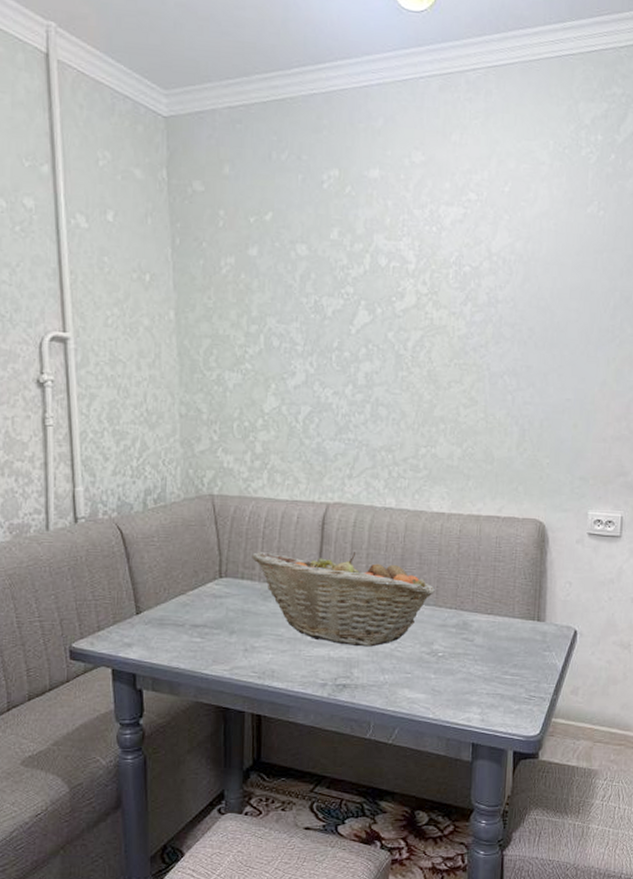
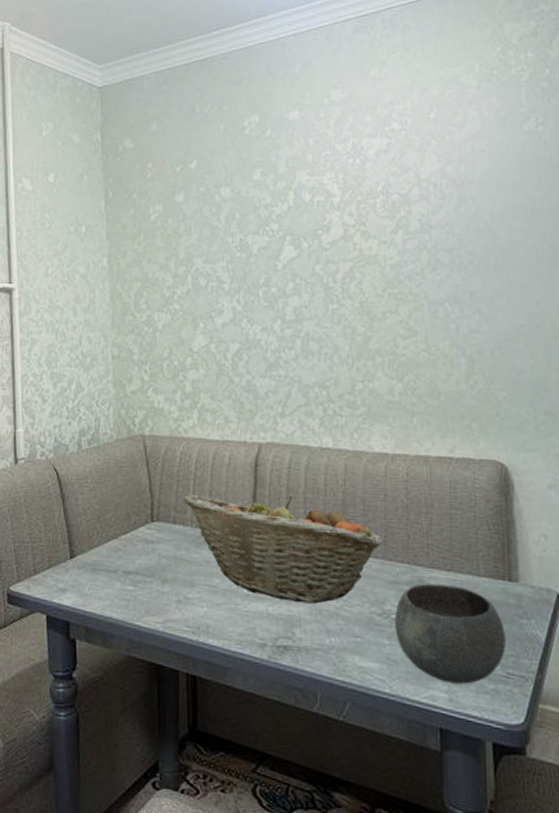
bowl: none [440,626,531,706] -> present [394,584,506,684]

